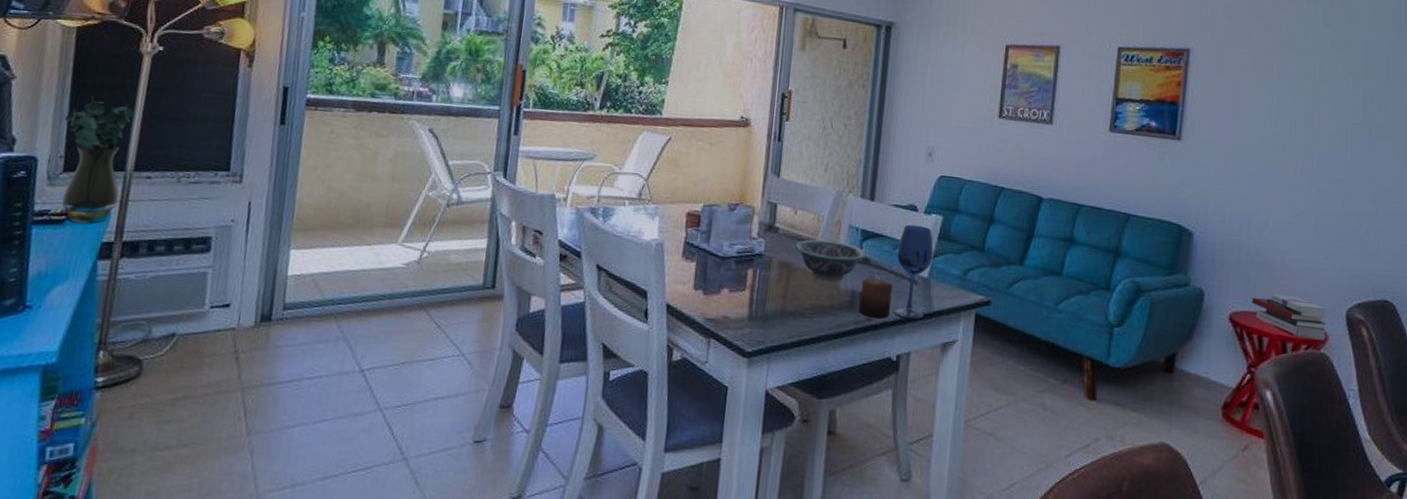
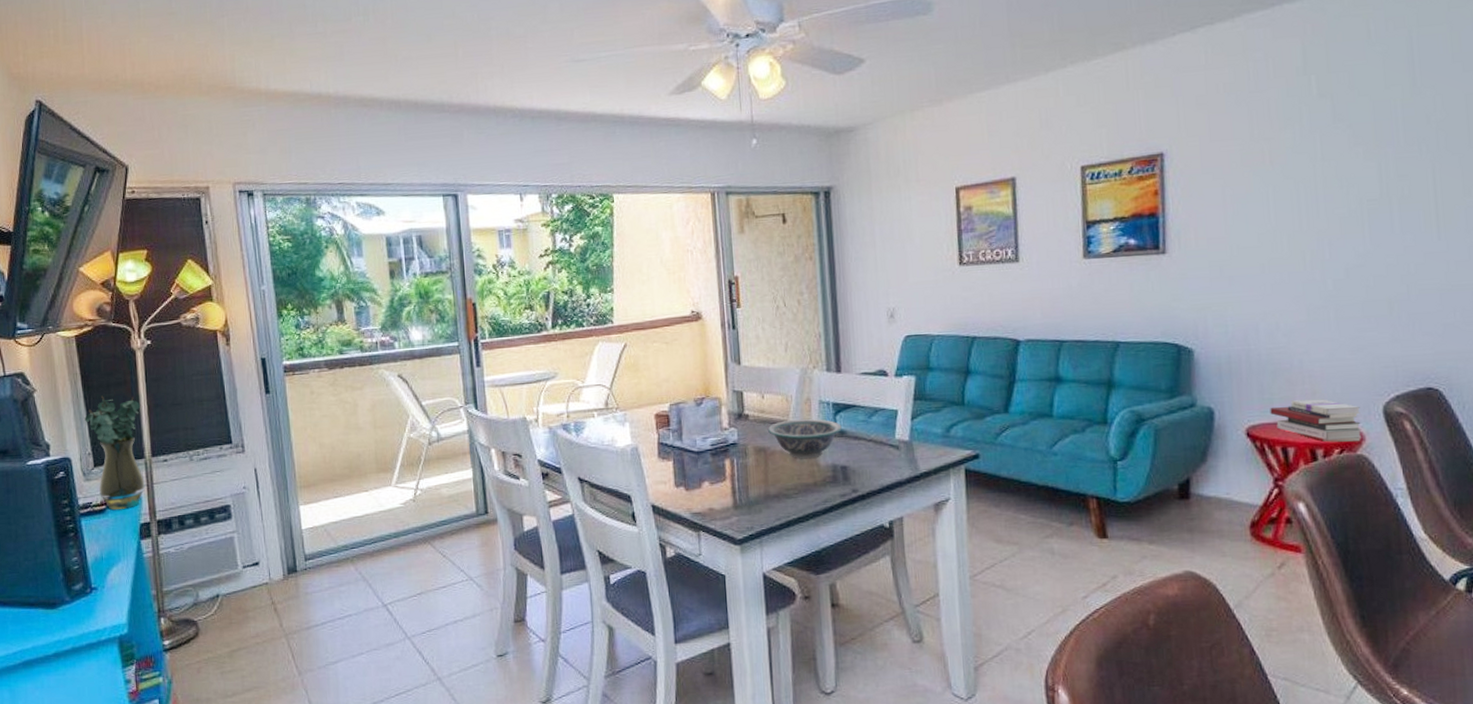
candle: present [859,274,893,319] -> none [841,445,876,489]
wineglass: present [894,224,934,320] -> none [873,389,911,484]

